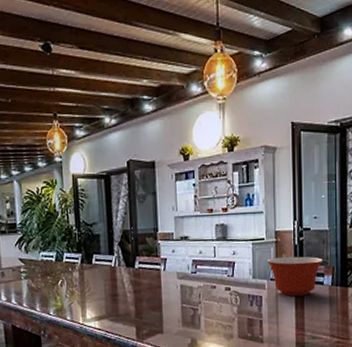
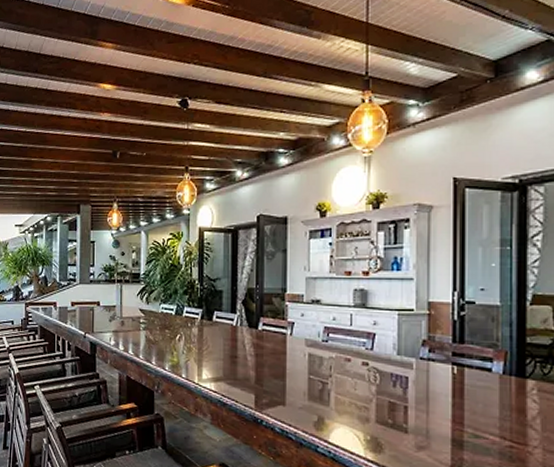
mixing bowl: present [266,256,324,297] -> none [415,333,492,383]

